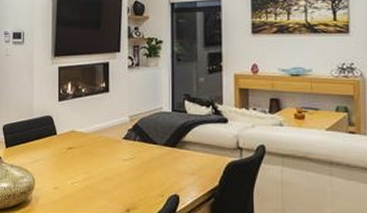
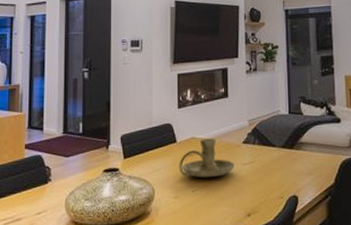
candle holder: none [59,133,114,172] -> present [179,139,235,178]

